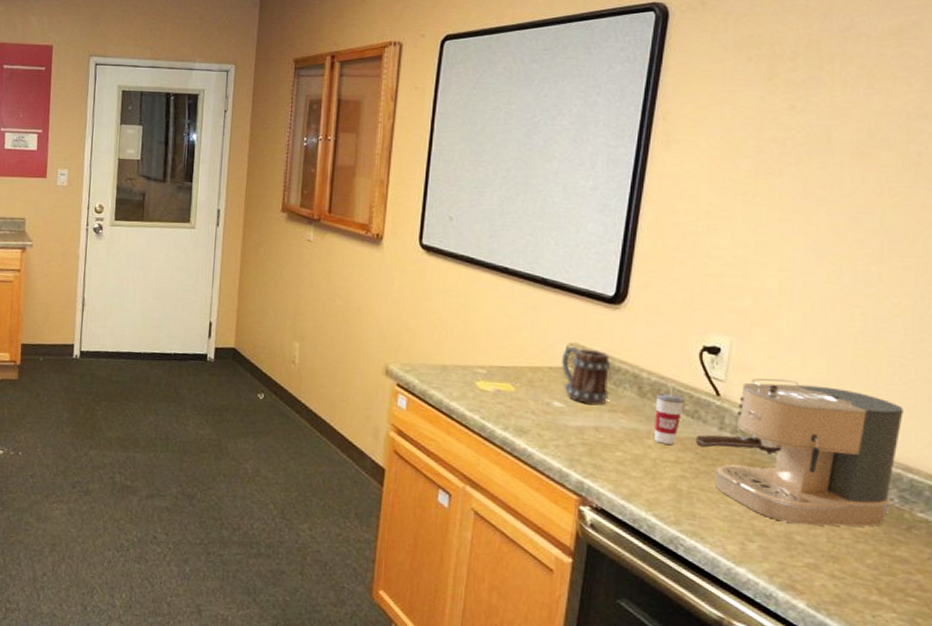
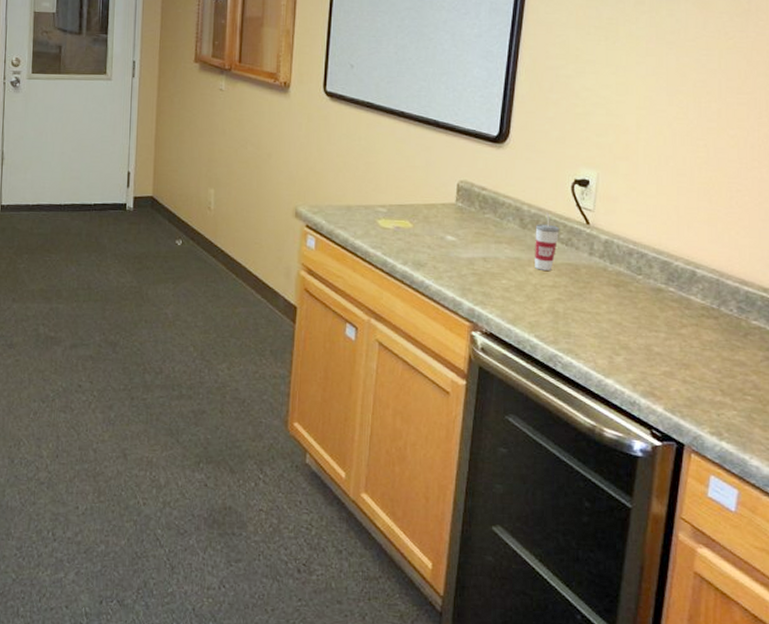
mug: present [562,346,611,405] -> none [454,183,496,237]
coffee maker: present [695,378,903,527] -> none [569,206,740,338]

